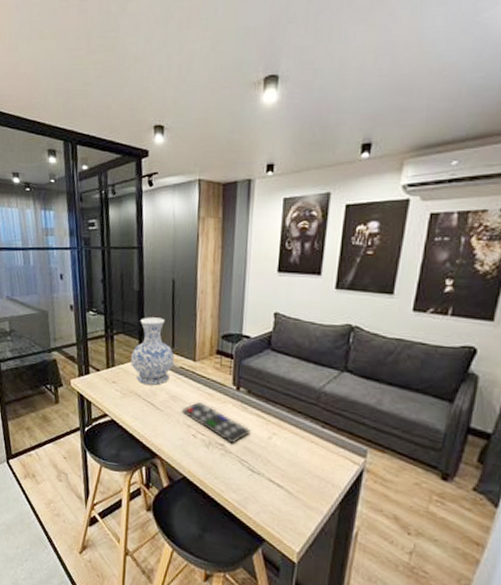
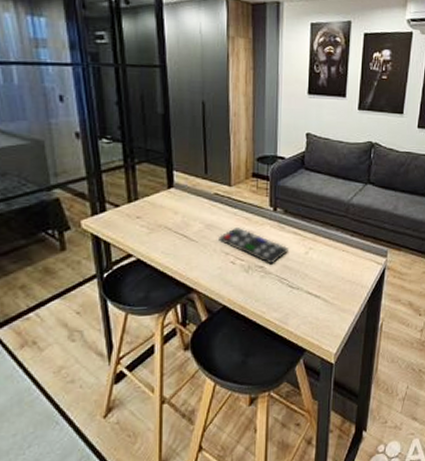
vase: present [131,317,175,385] -> none [158,142,209,216]

